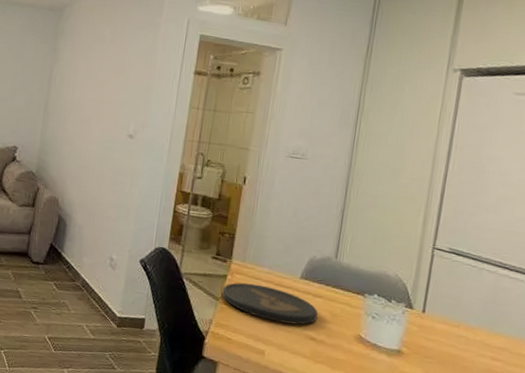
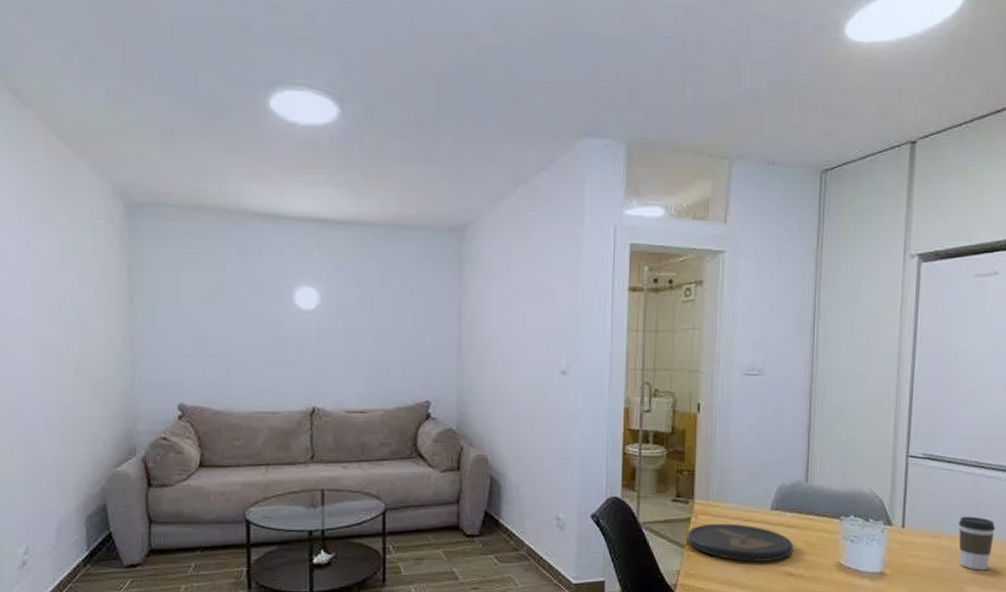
coffee cup: none [476,310,515,364] -> present [958,516,996,570]

